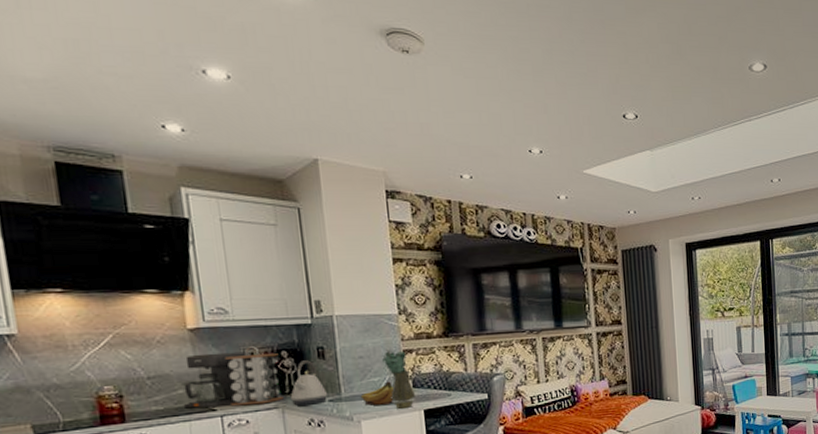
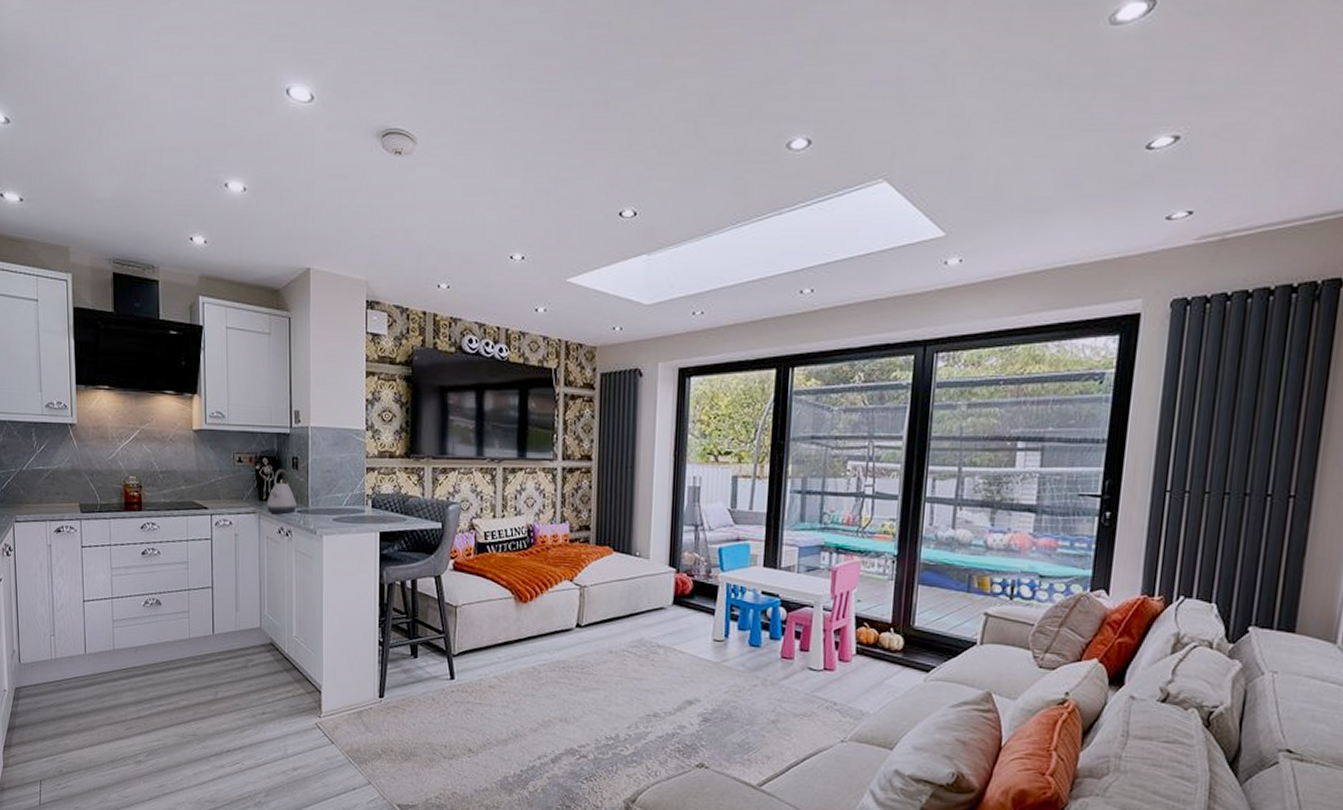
coffee maker: present [184,351,250,410] -> none [185,454,238,506]
spice rack: present [225,346,284,407] -> none [219,451,261,508]
fruit: present [360,381,393,406] -> none [324,498,354,523]
vase: present [382,348,415,409] -> none [347,464,373,528]

